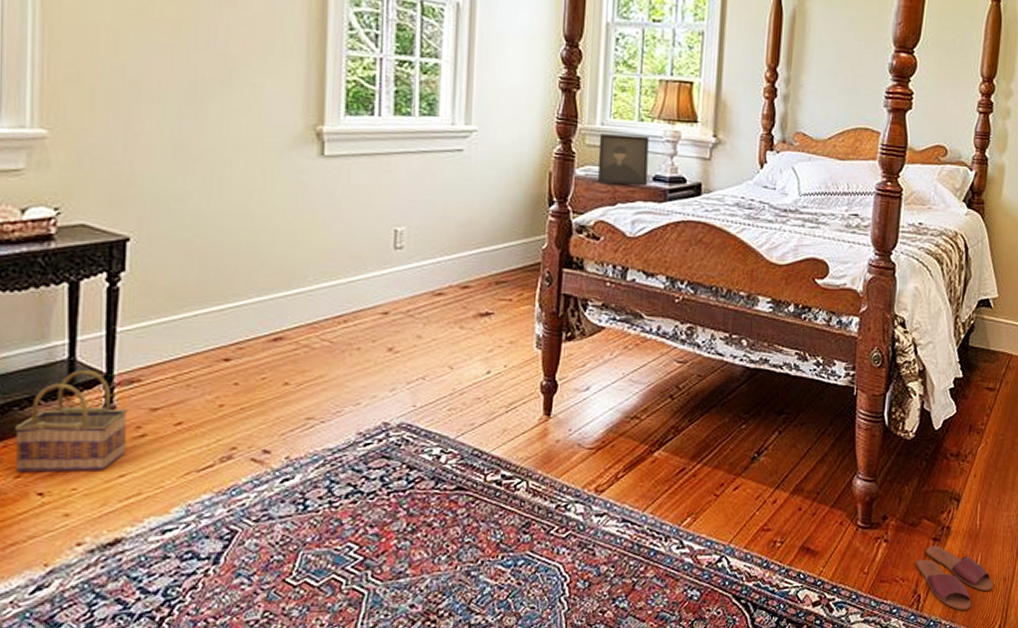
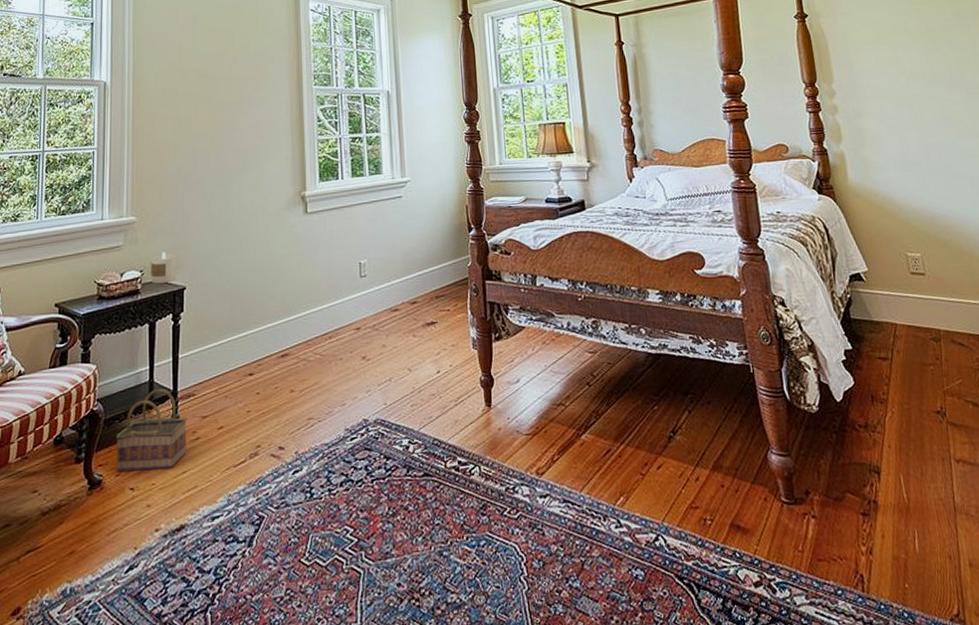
candle: none [72,185,115,230] -> present [151,252,176,284]
picture frame: present [597,134,649,186] -> none [499,169,541,210]
slippers: present [916,545,994,611] -> none [850,521,940,592]

